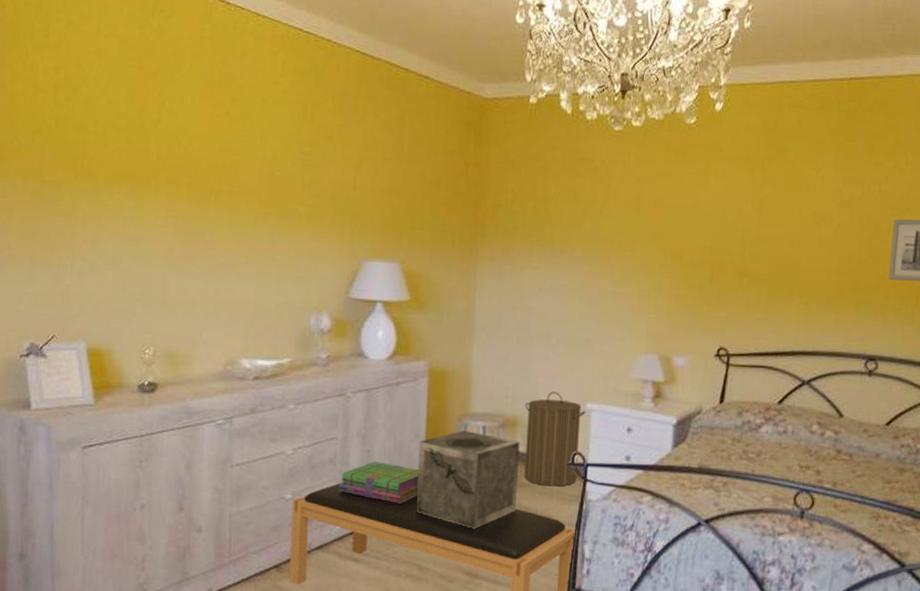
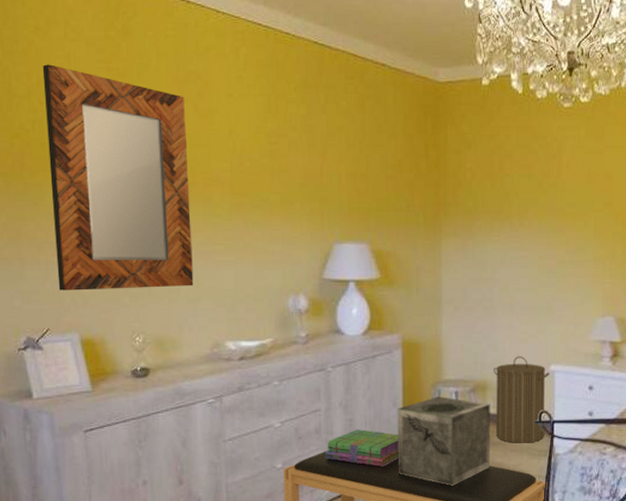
home mirror: none [68,60,216,299] -> present [42,64,194,291]

